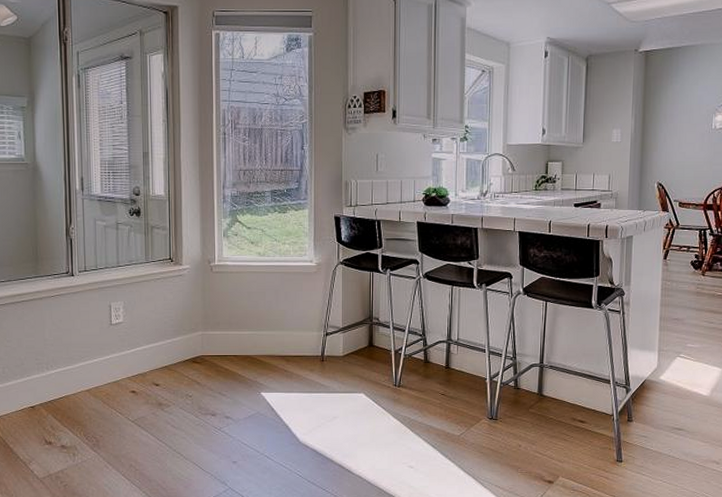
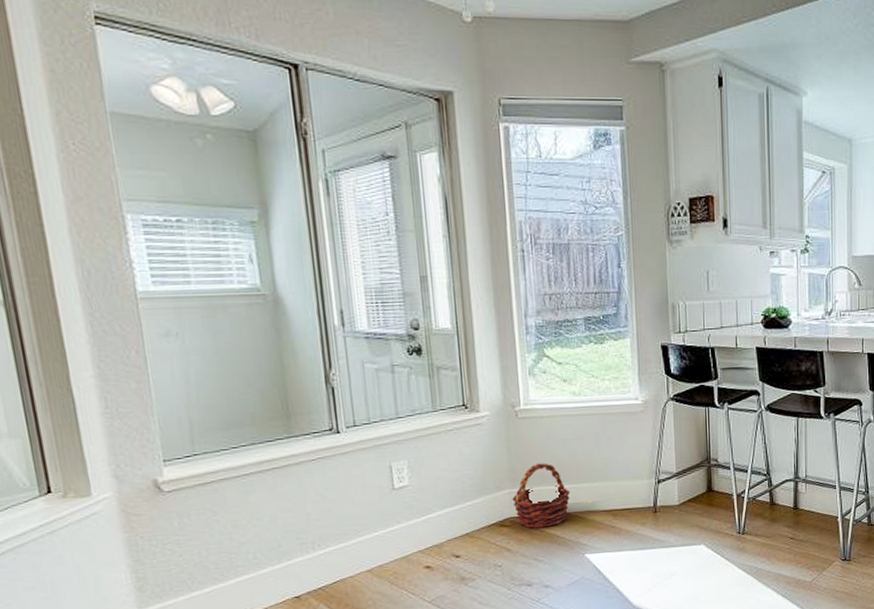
basket: none [204,311,252,366] -> present [512,463,571,528]

